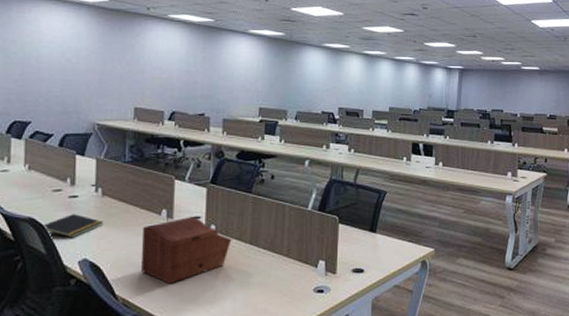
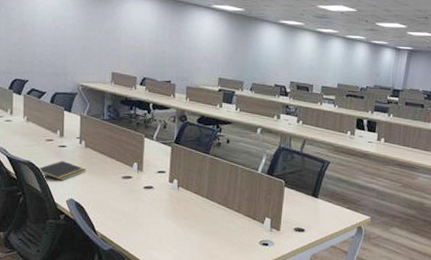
sewing box: present [141,217,232,285] -> none [116,171,191,227]

